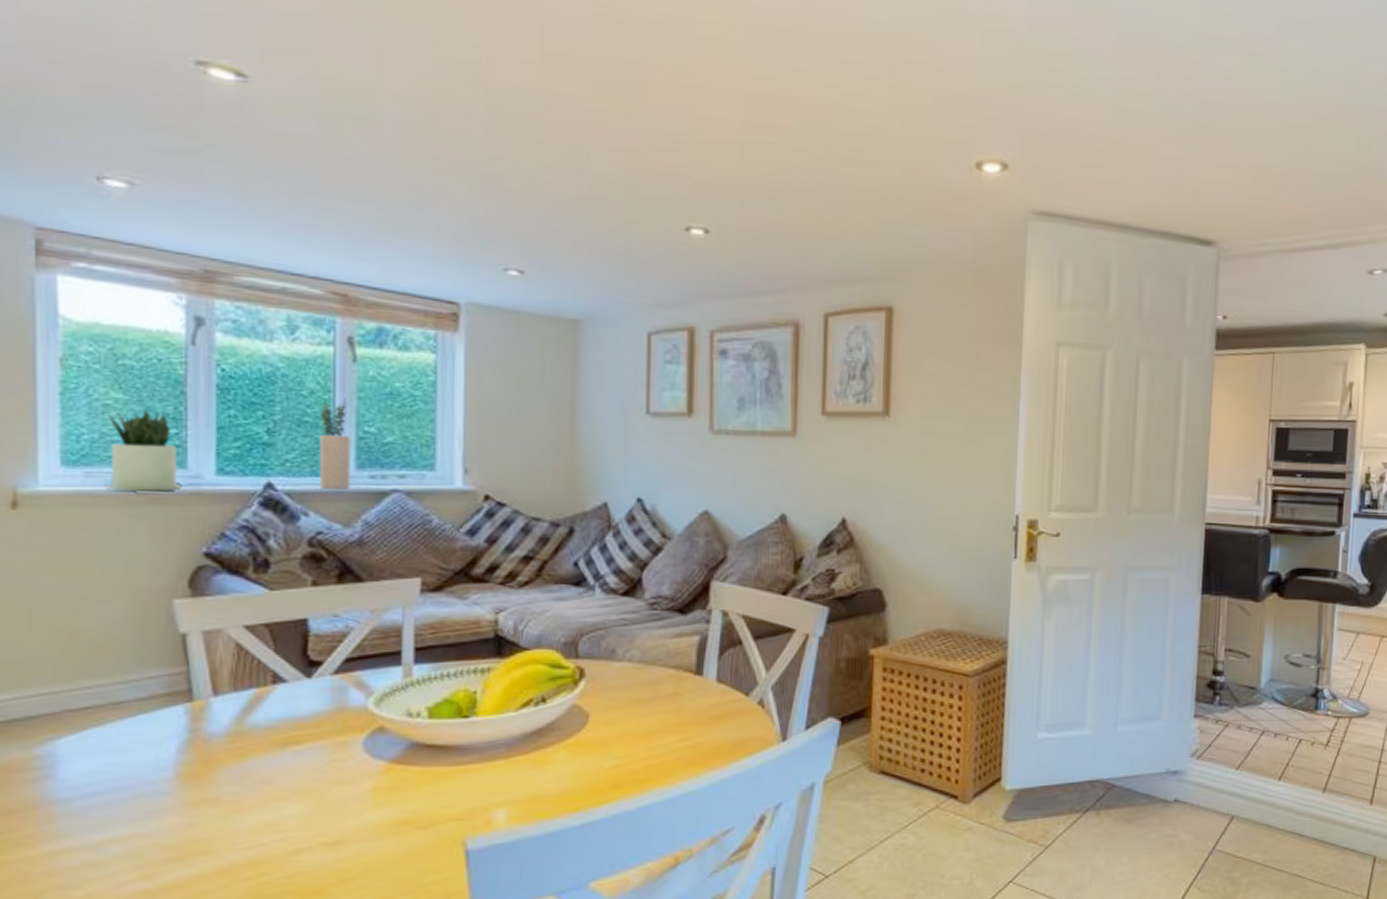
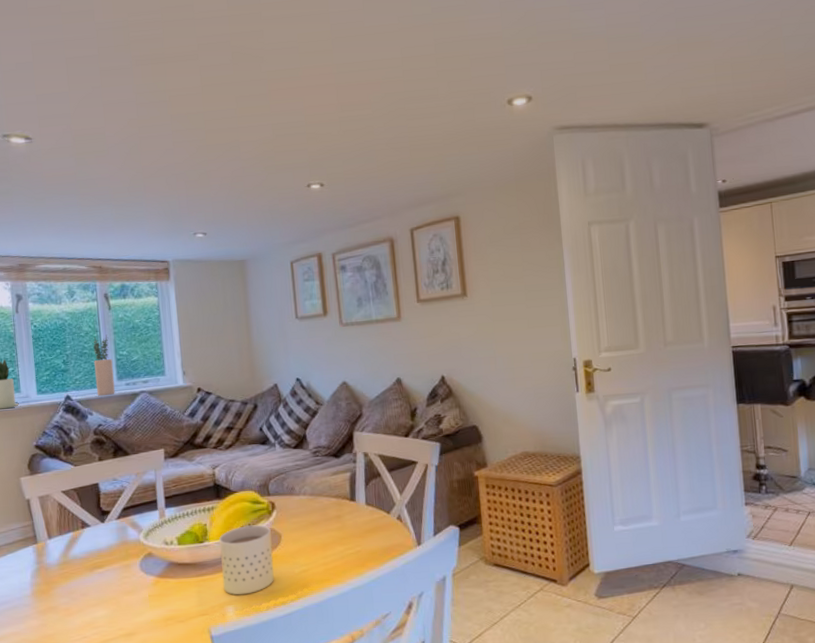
mug: none [492,698,575,795] -> present [218,525,274,595]

